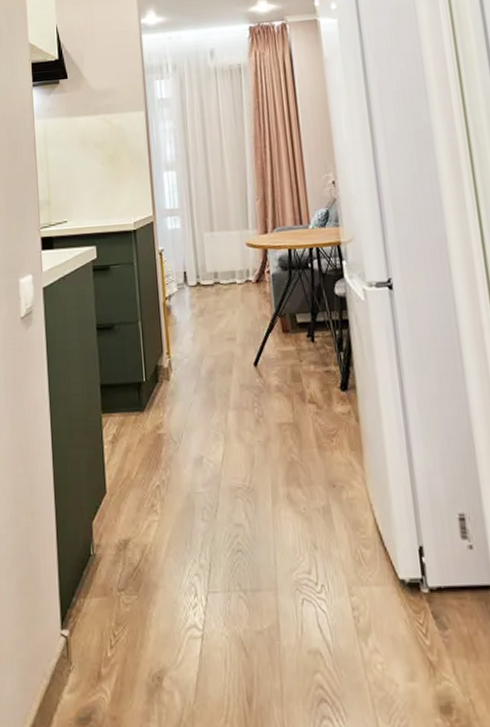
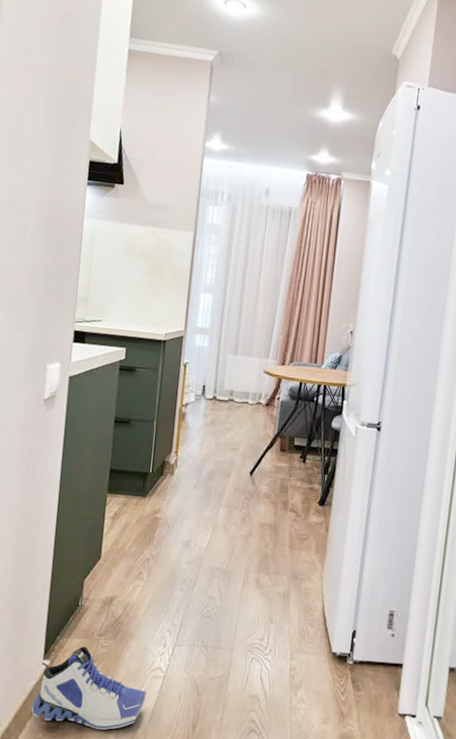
sneaker: none [57,607,186,717] -> present [32,646,146,730]

